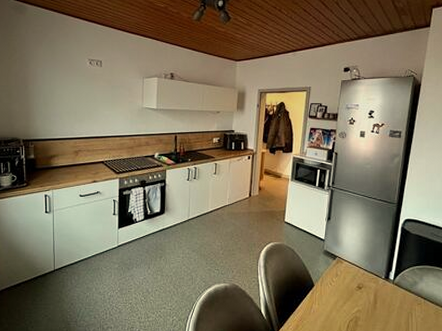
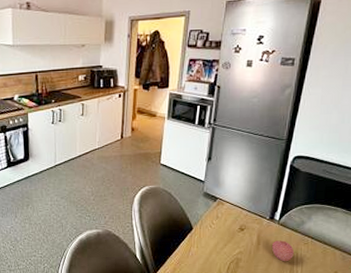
fruit: none [387,300,409,322] -> present [271,240,295,262]

